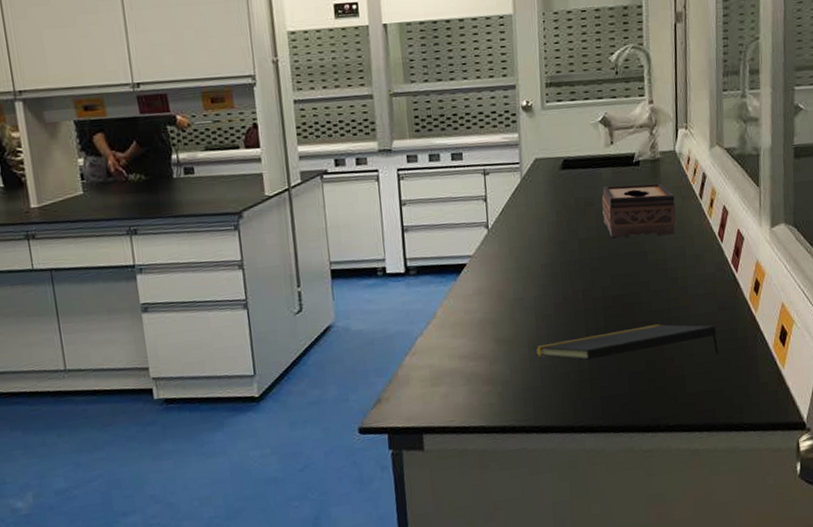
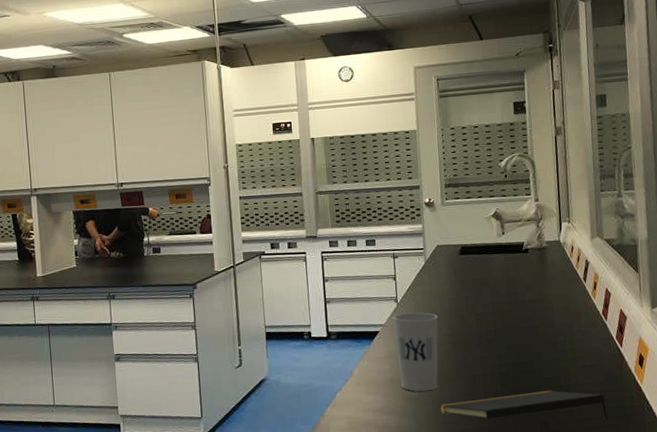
cup: none [483,240,536,333] -> present [393,312,439,392]
tissue box: present [601,183,676,238] -> none [495,268,563,314]

